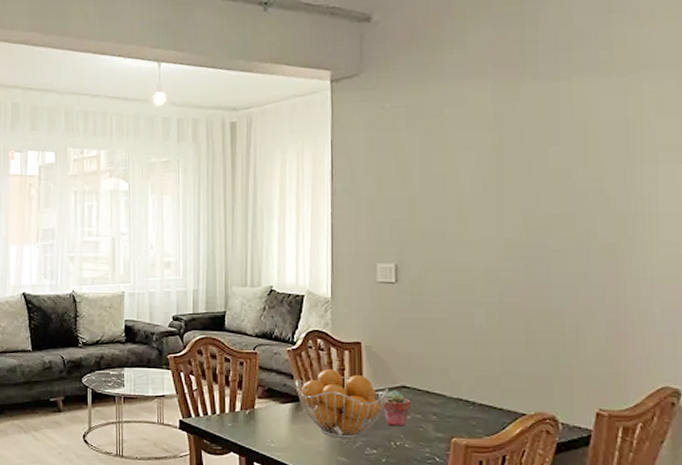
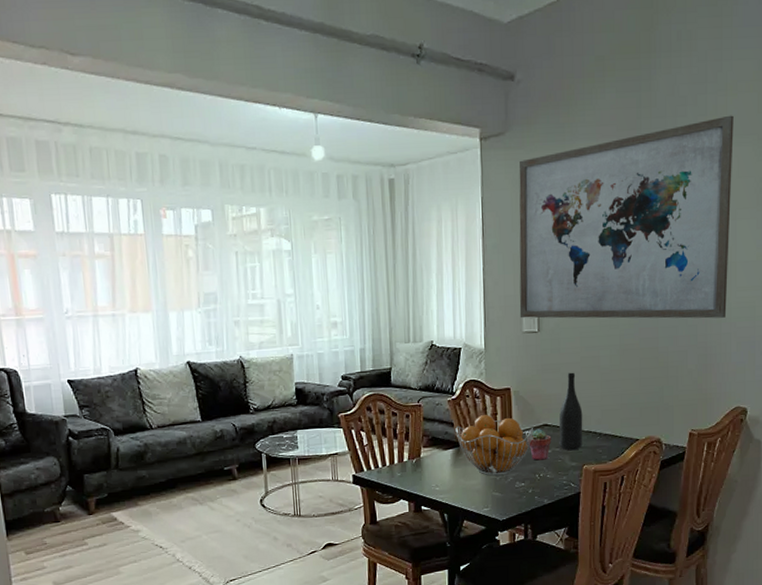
wall art: none [373,46,650,278] -> present [519,115,734,319]
wine bottle: none [420,330,452,419] -> present [559,372,583,451]

